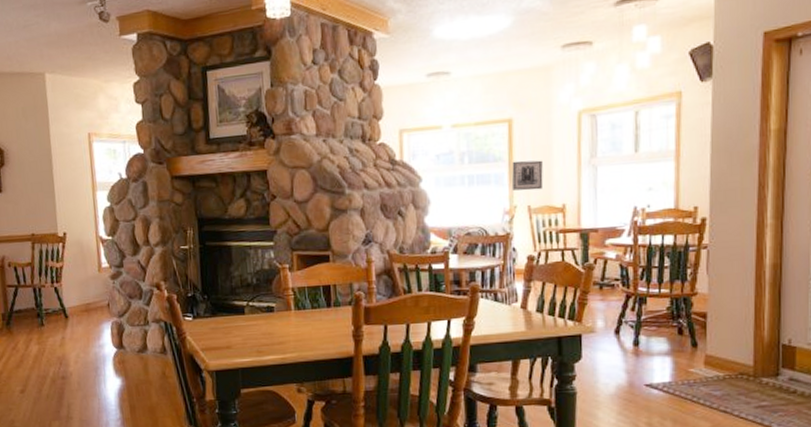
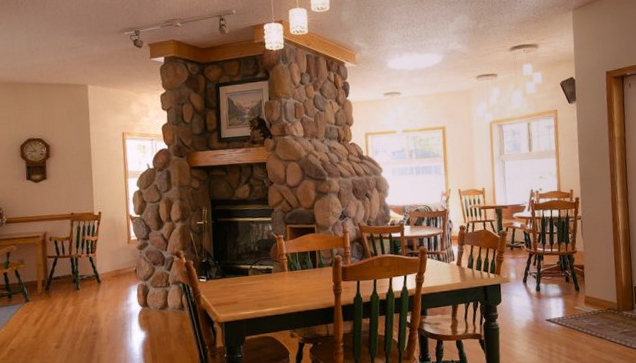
wall art: present [511,160,544,191] -> none [446,156,469,179]

